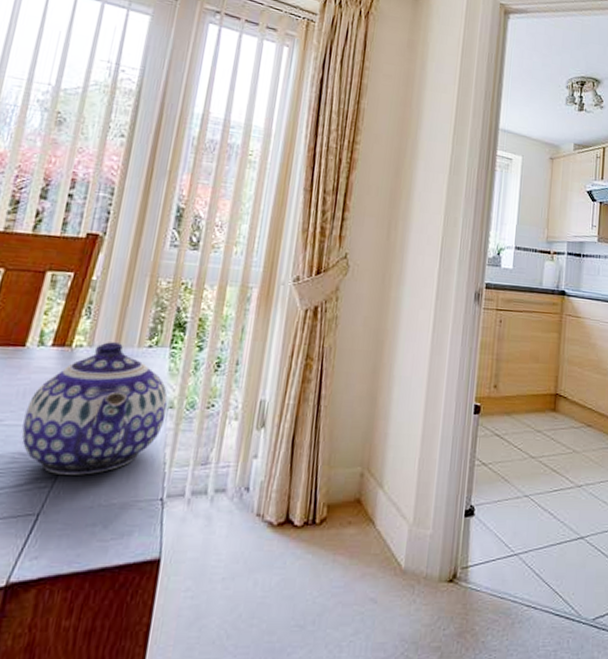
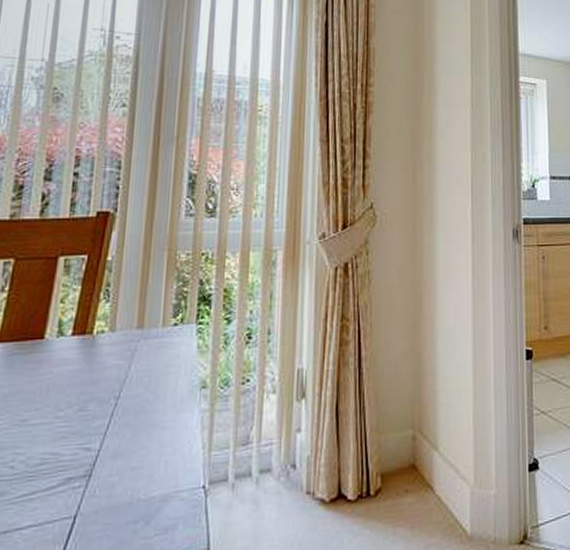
teapot: present [22,342,168,475] -> none [49,324,200,472]

